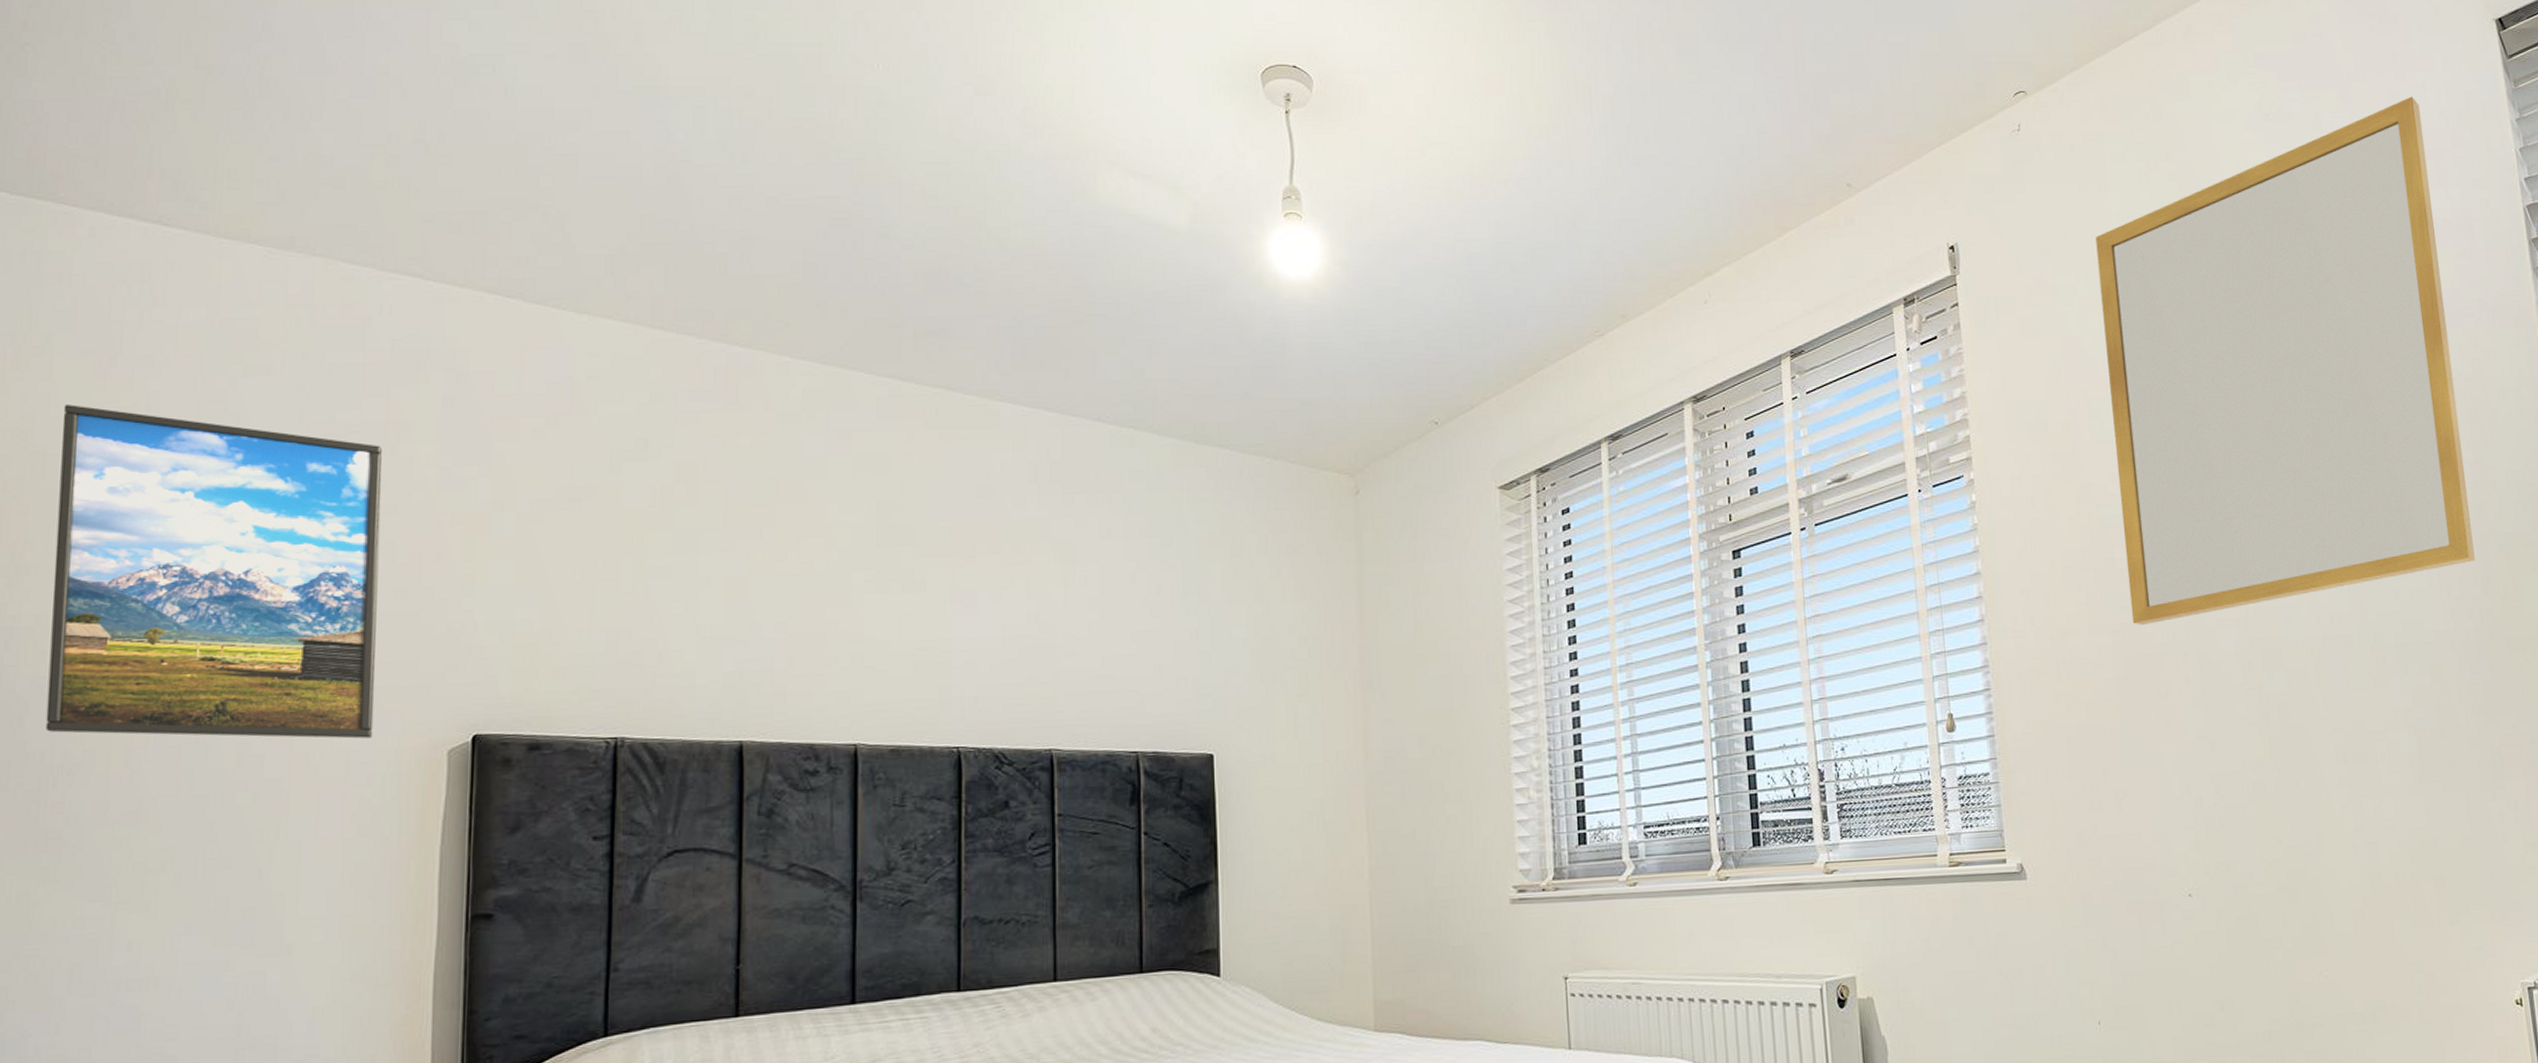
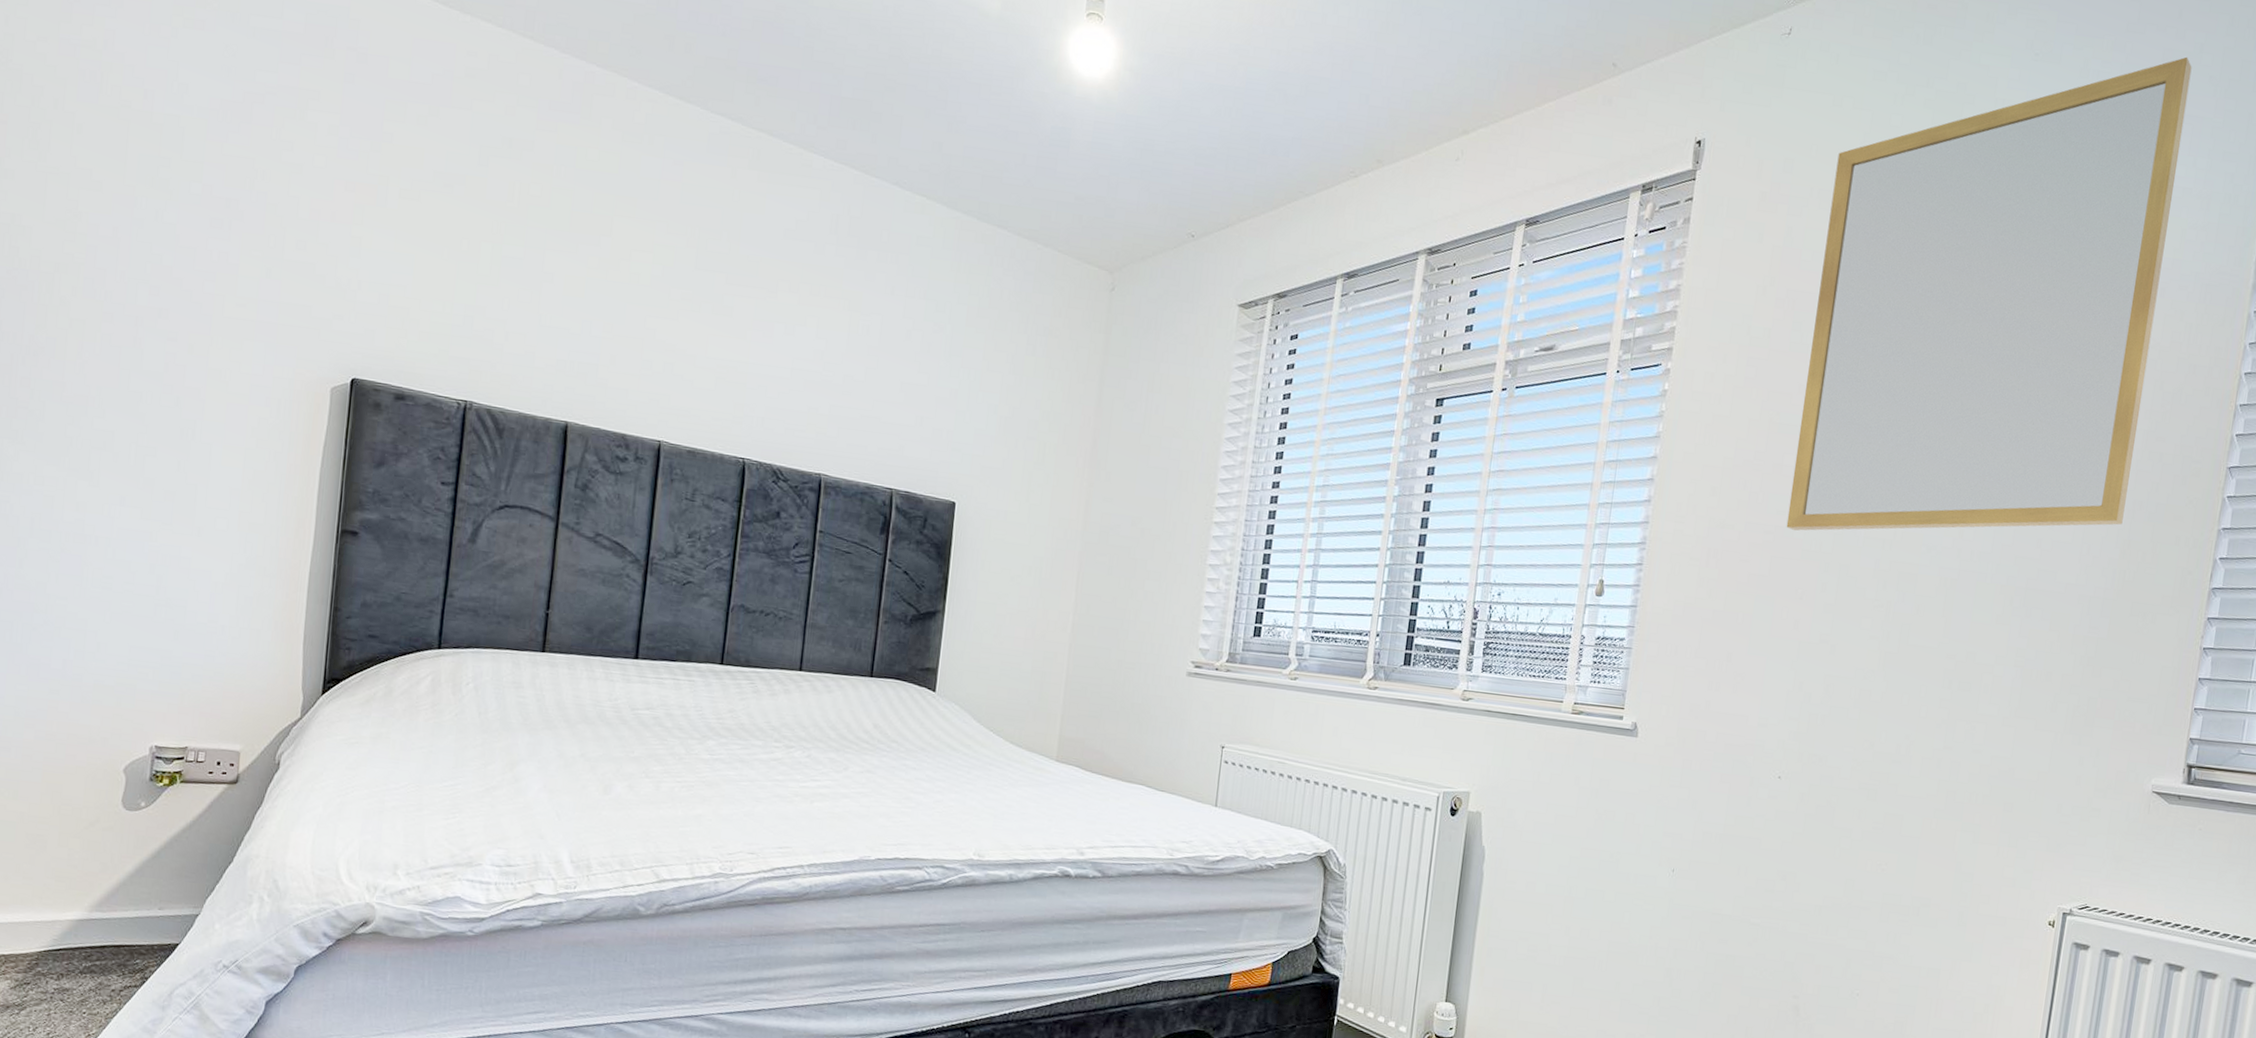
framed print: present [45,405,382,739] -> none [17,30,293,366]

